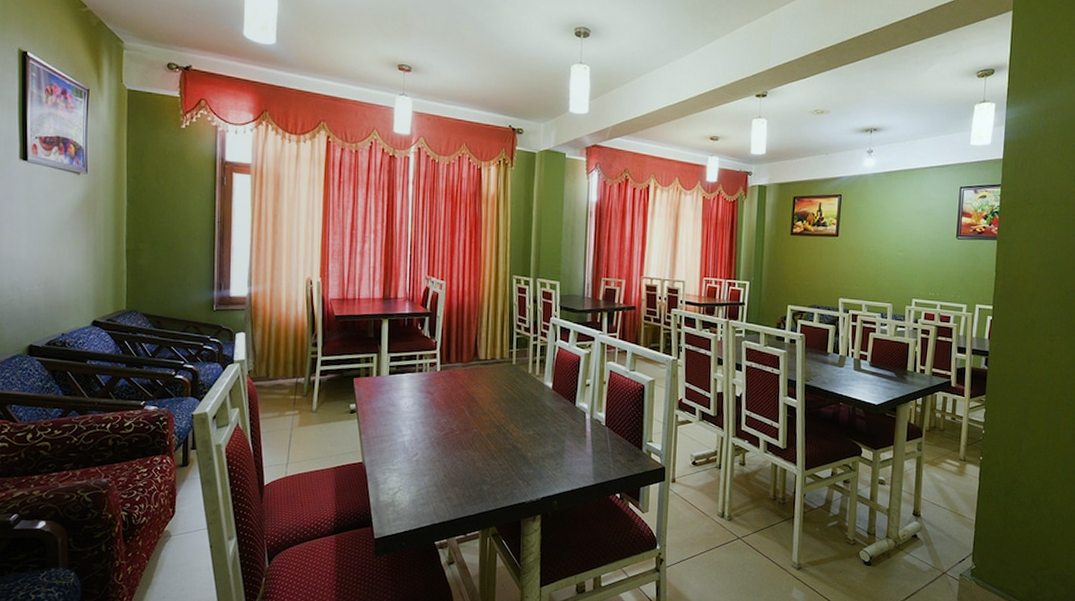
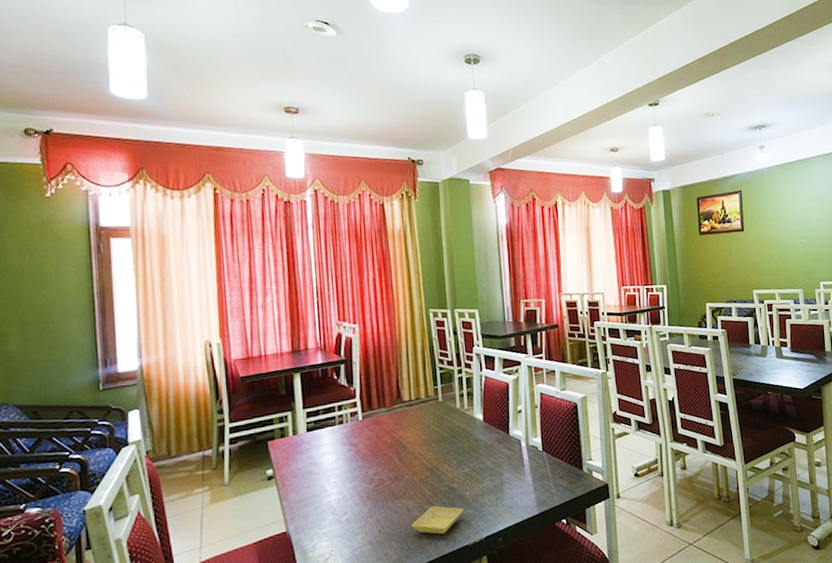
saucer: none [474,461,525,489] -> present [411,506,464,535]

